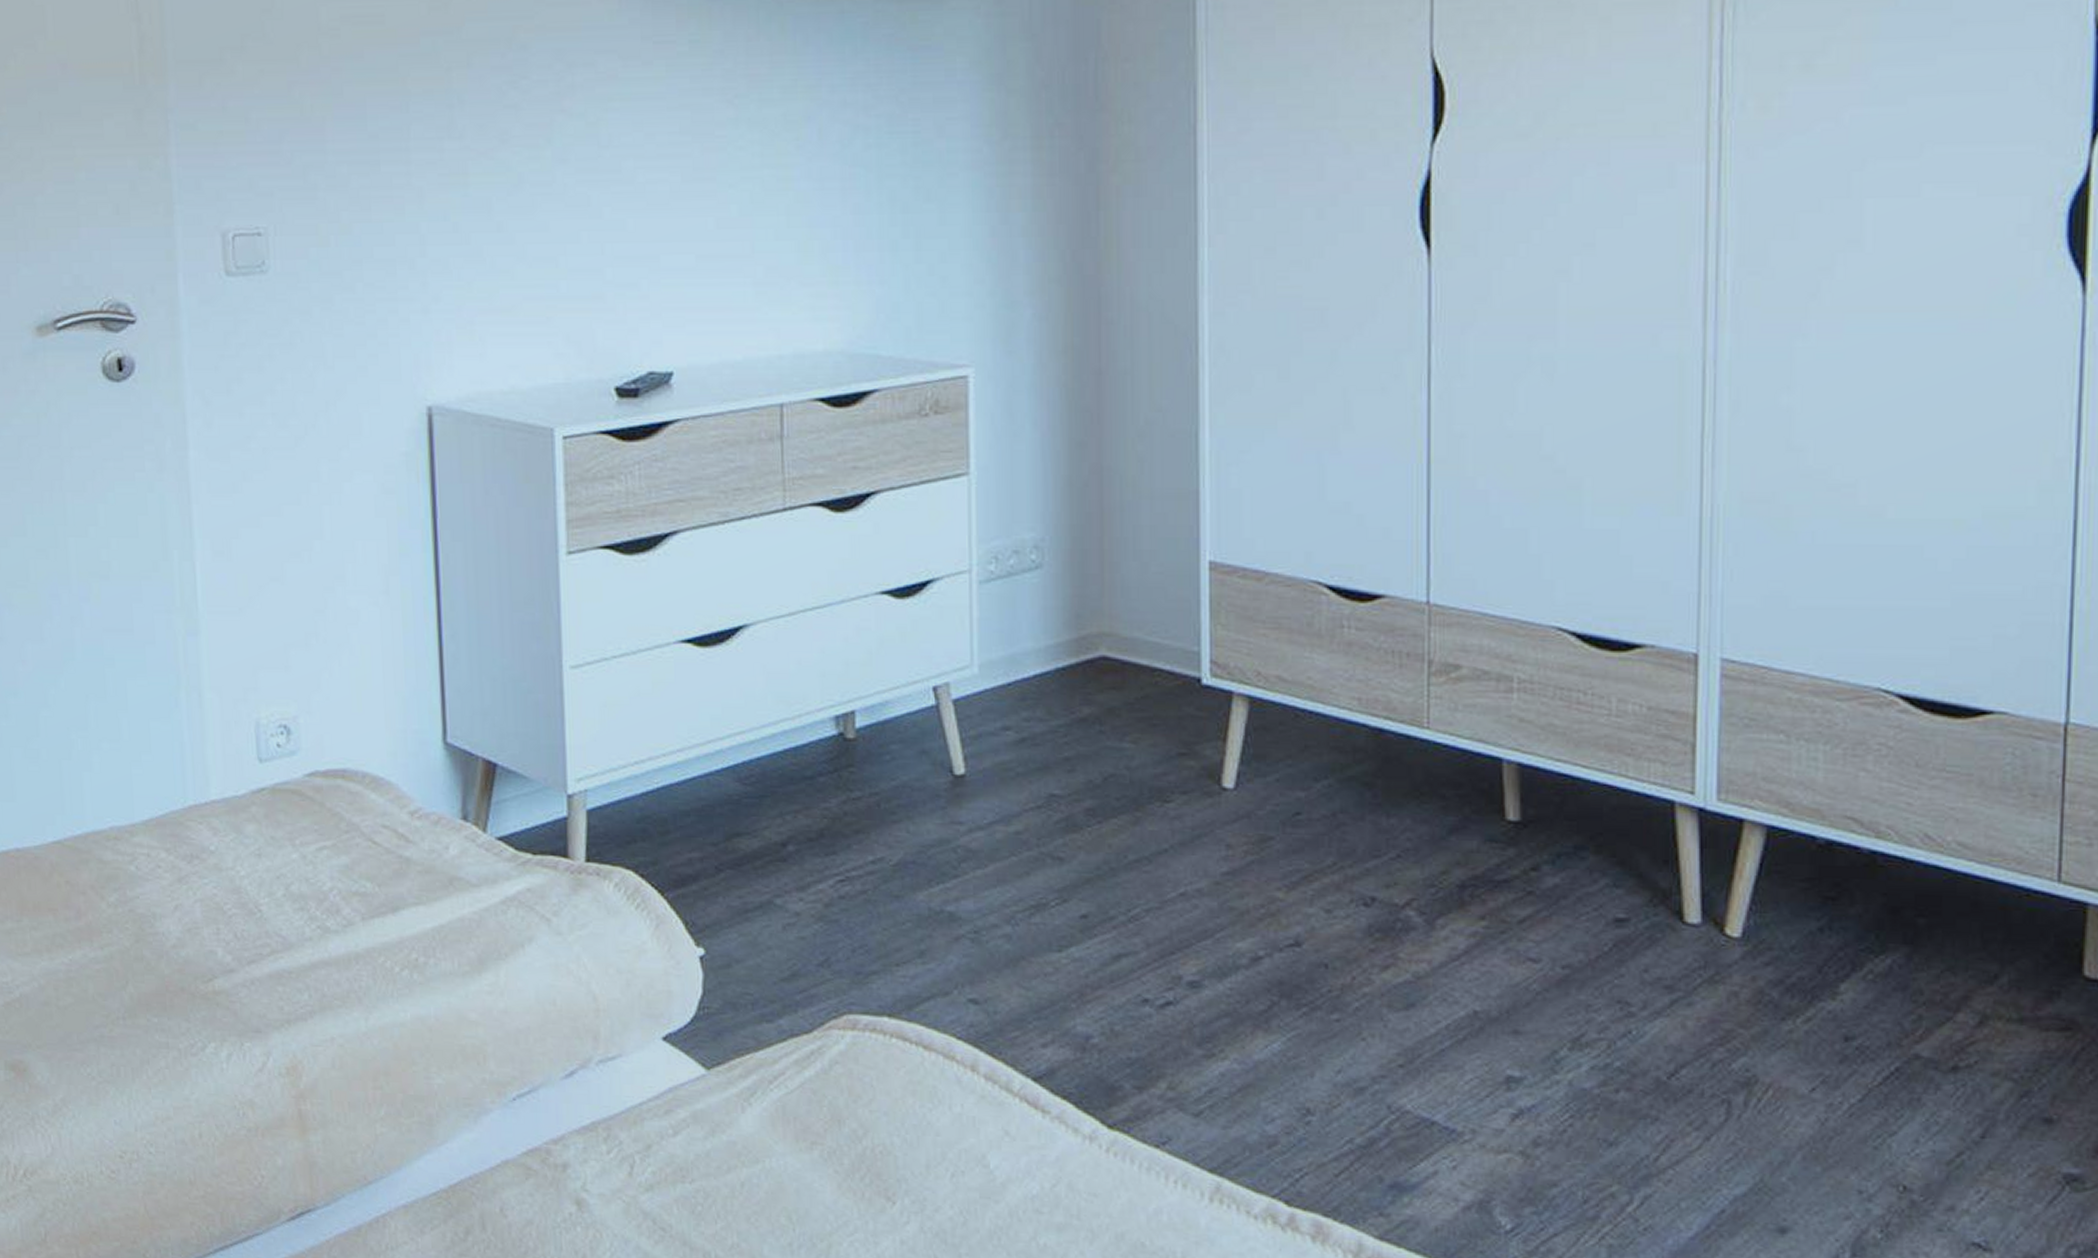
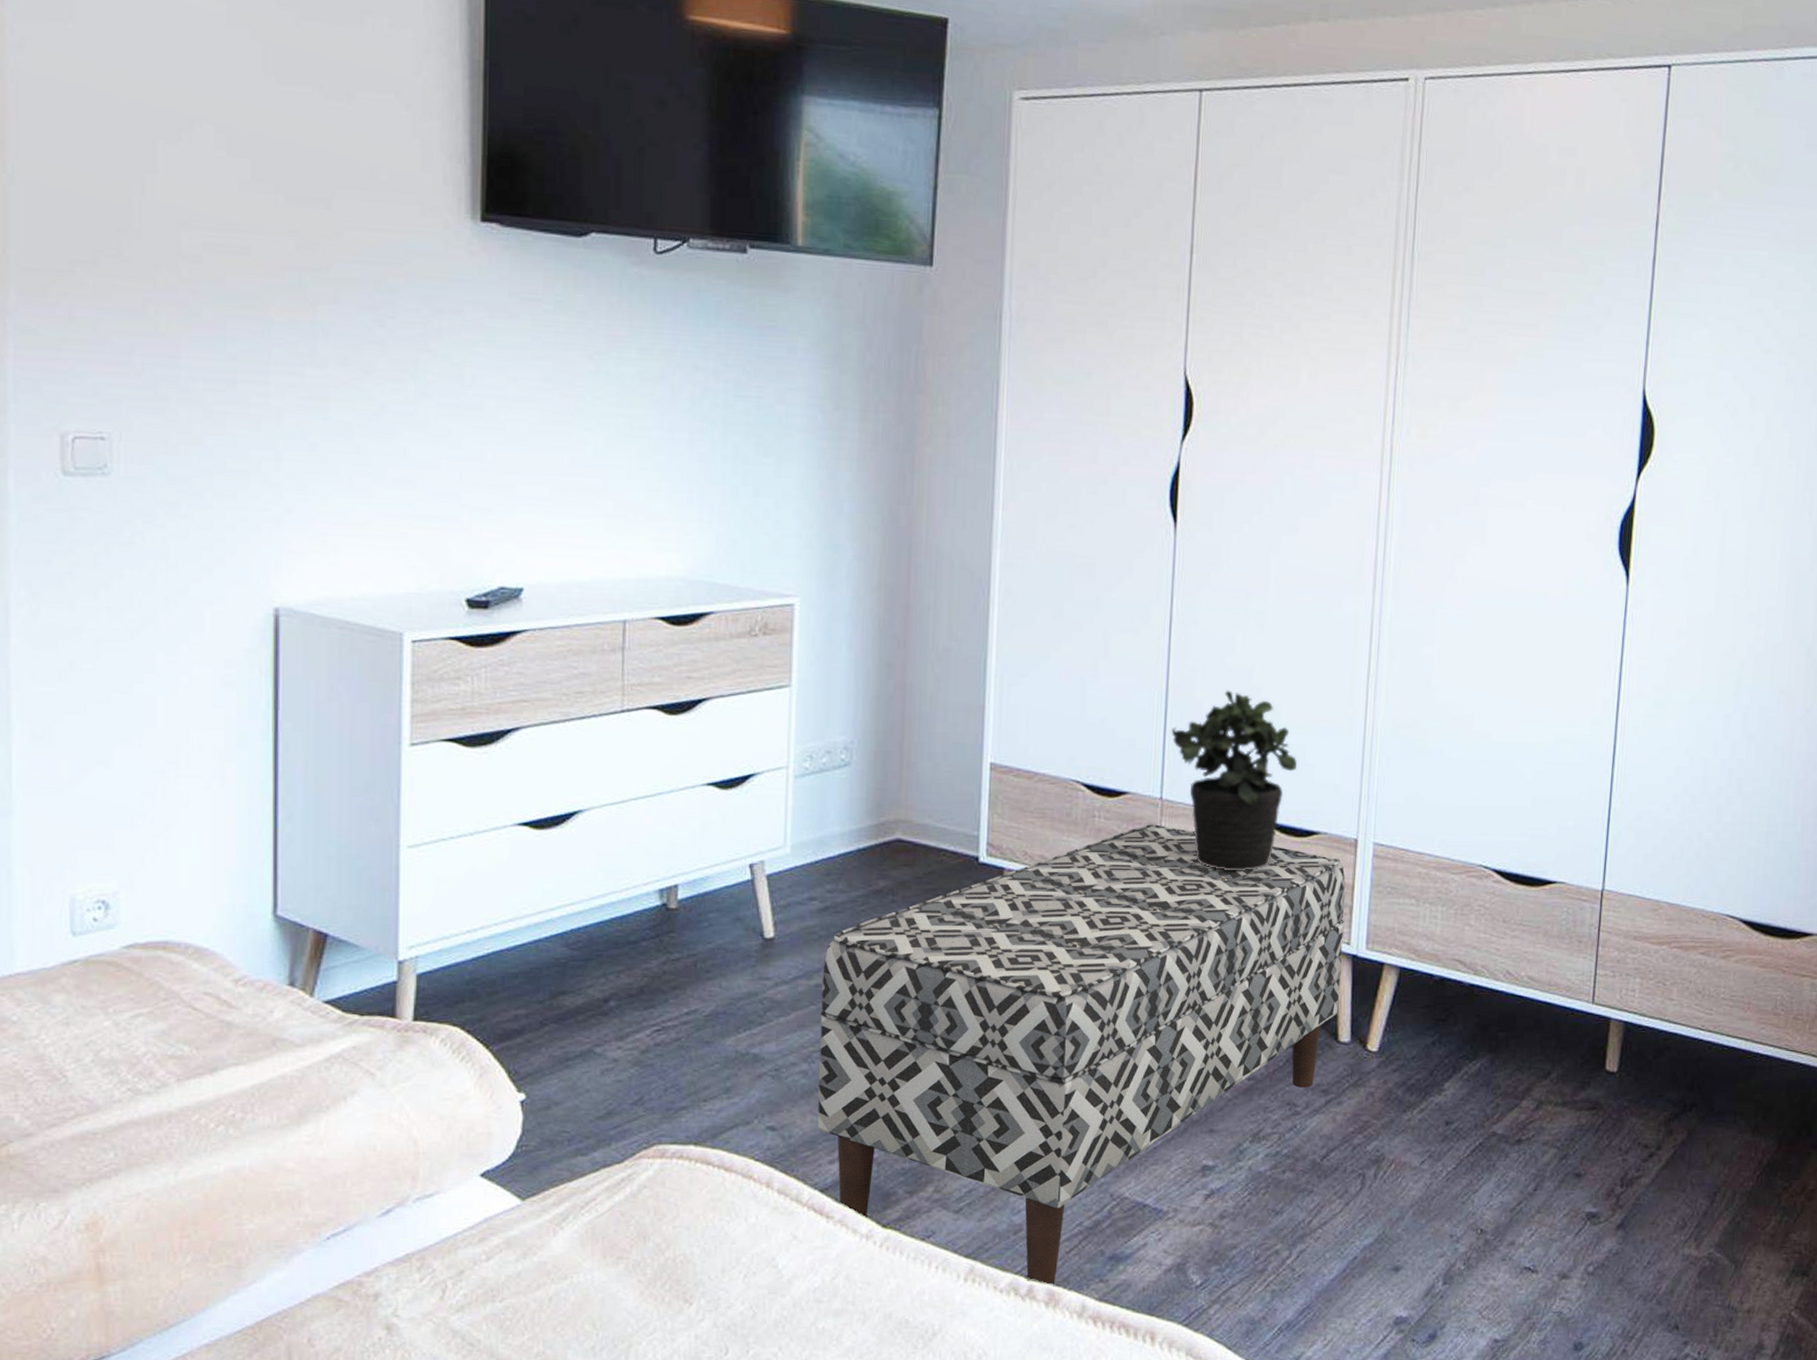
bench: none [1022,636,1685,1217] -> present [817,824,1346,1287]
potted plant: none [1437,461,1609,695] -> present [1171,690,1298,870]

